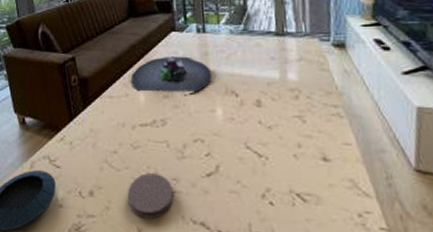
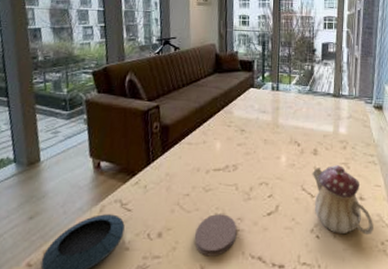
mineral sample: present [132,56,212,96] -> none [210,109,281,145]
teapot: none [256,119,346,204] -> present [312,165,373,235]

